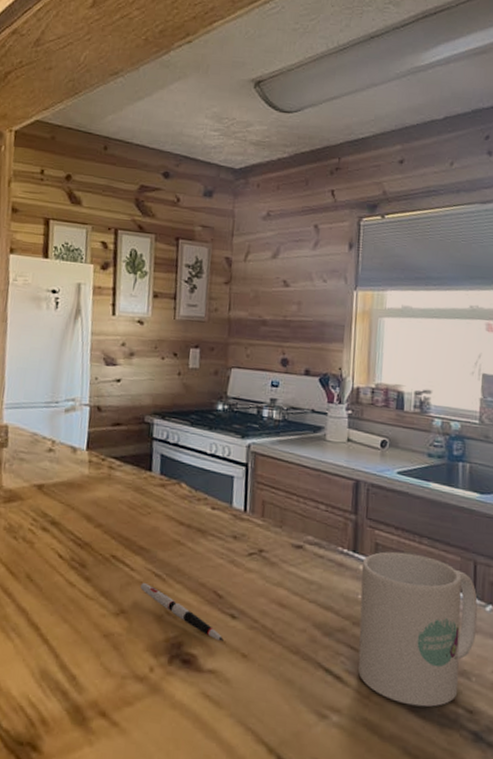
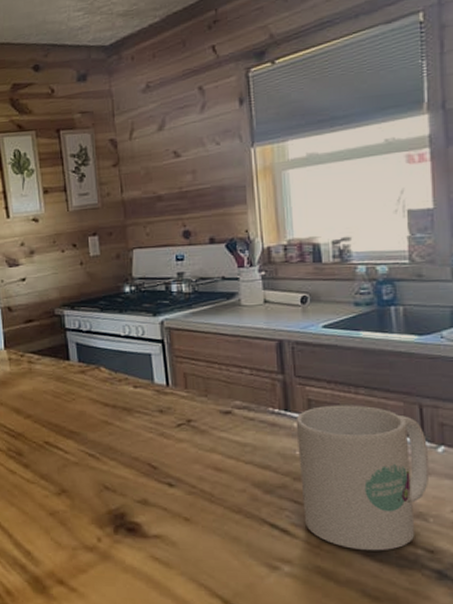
pen: present [141,582,224,641] -> none [77,462,164,508]

